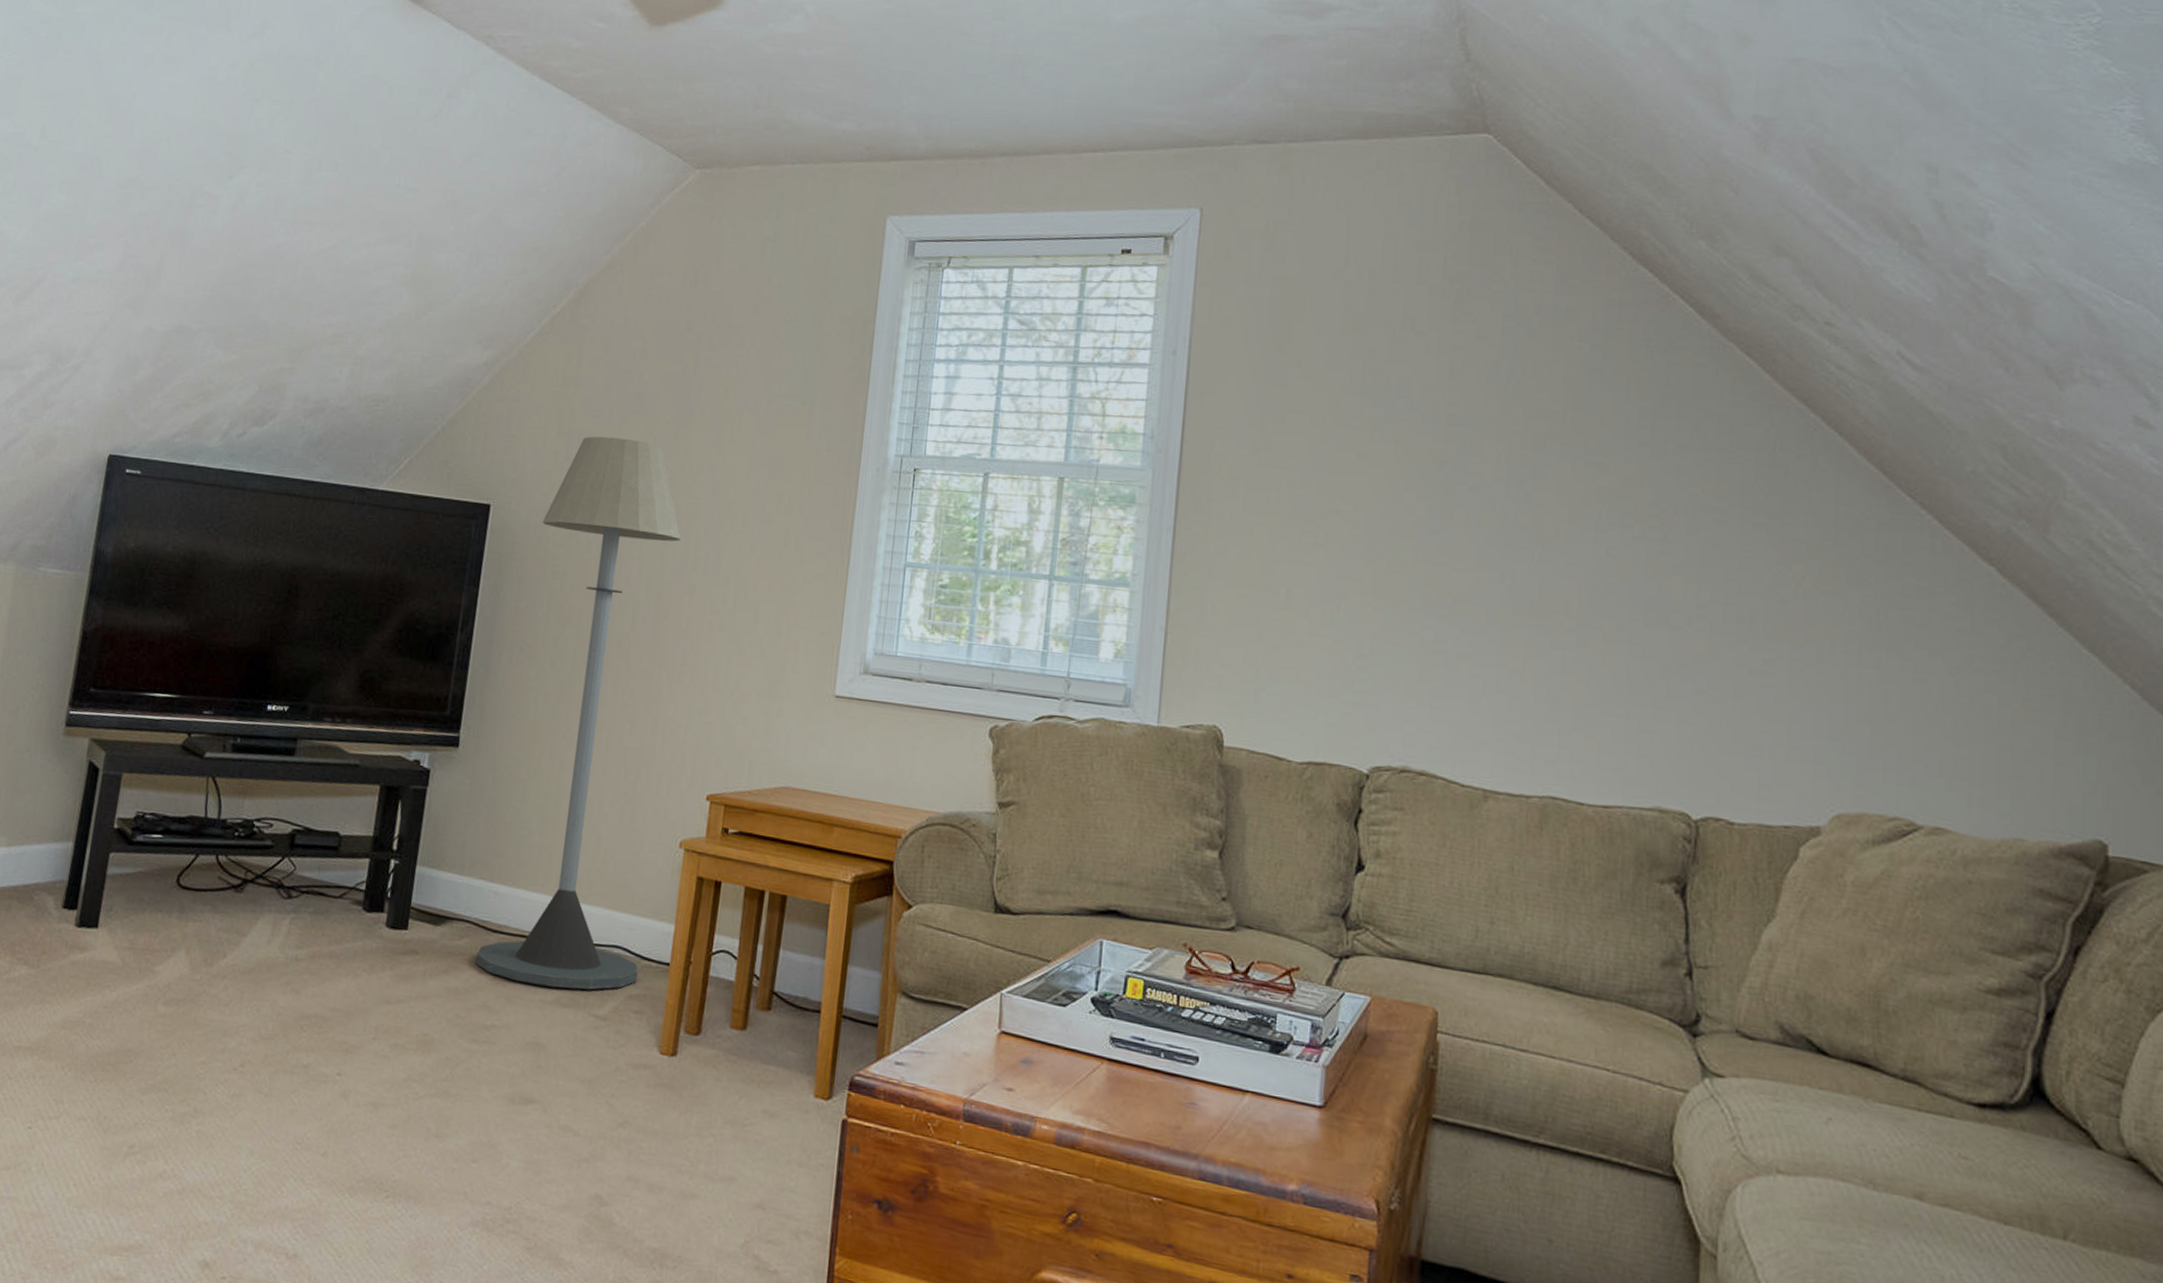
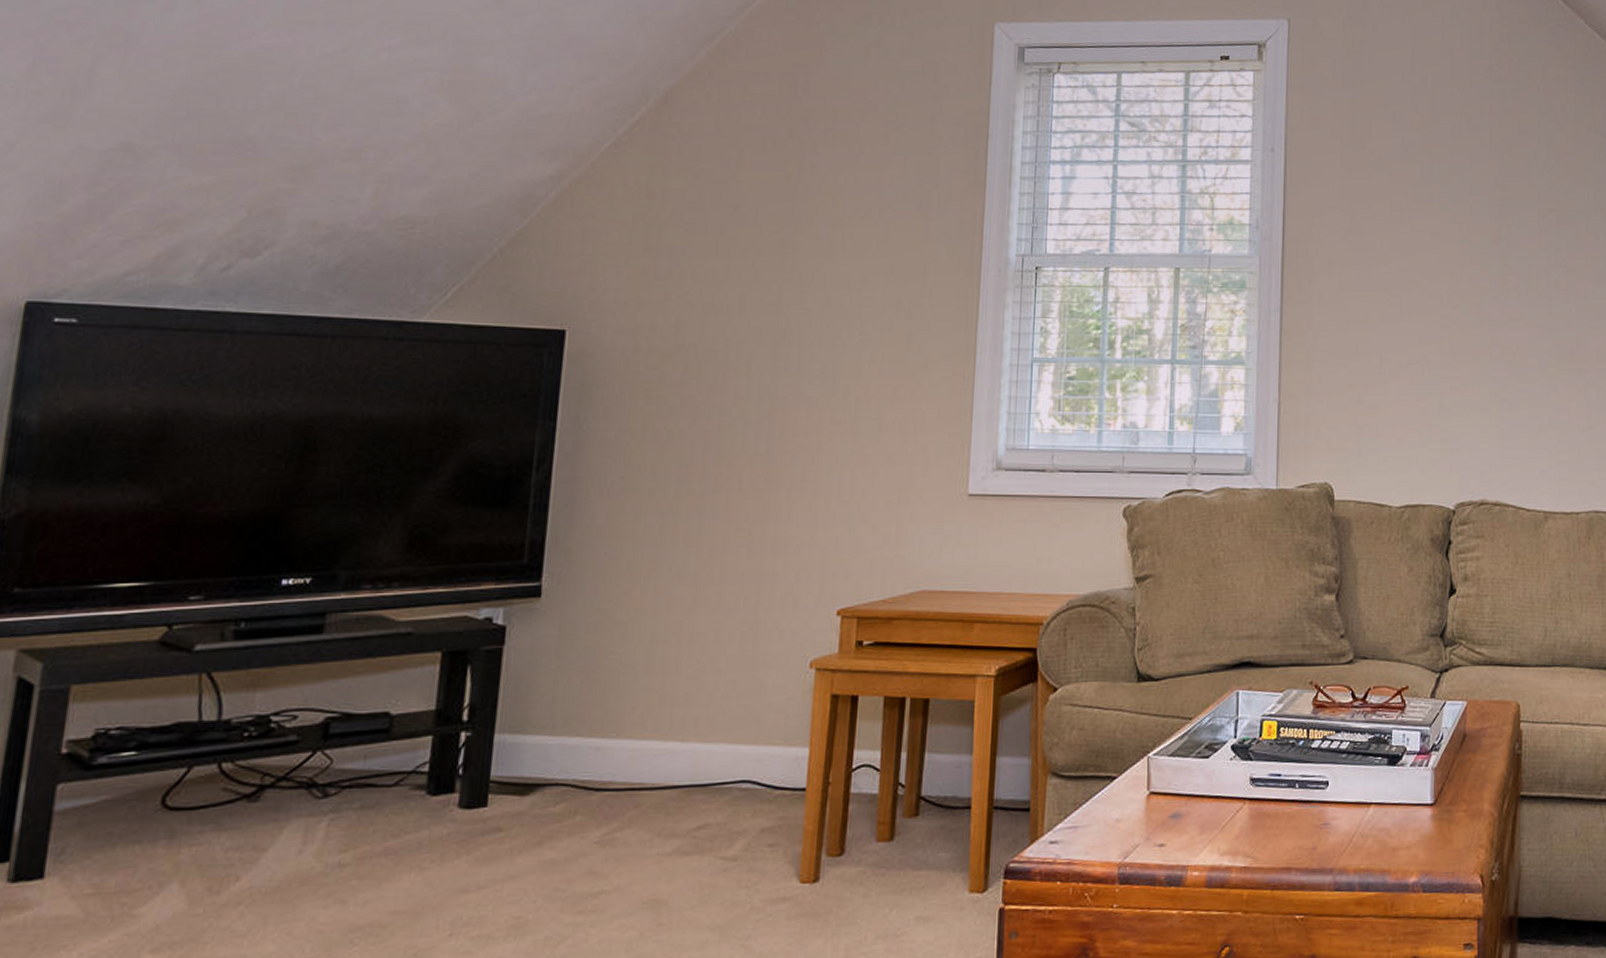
floor lamp: present [475,436,681,990] -> none [576,250,793,839]

